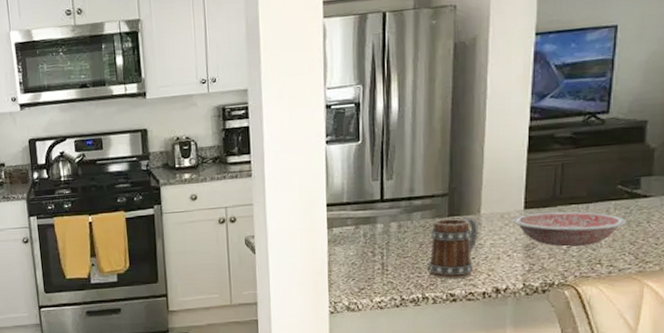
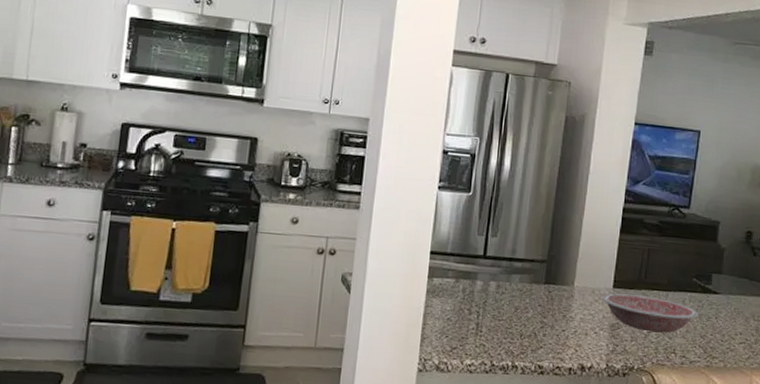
mug: present [428,217,478,279] -> none [520,285,571,350]

